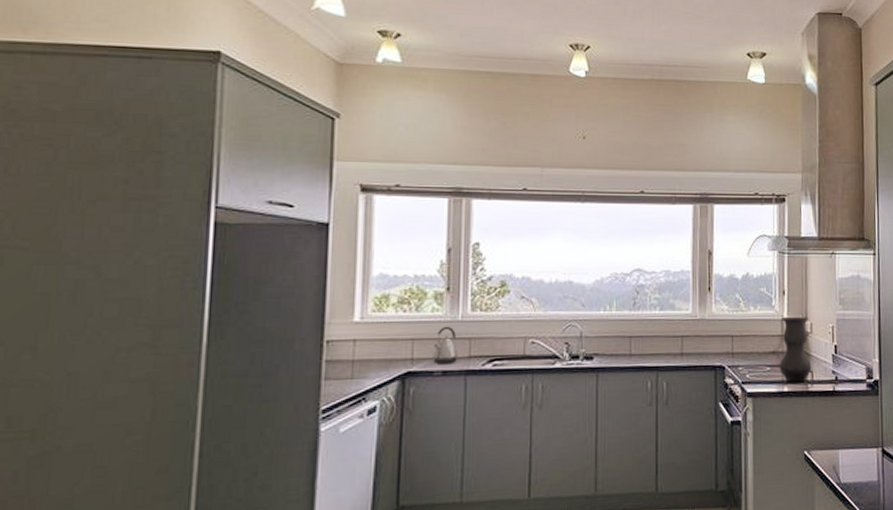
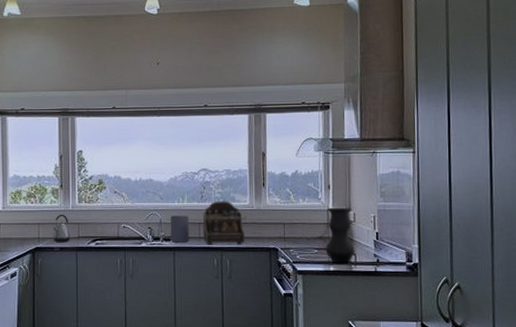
canister: none [593,327,617,363] -> present [170,215,189,244]
spice rack: none [634,309,688,364] -> present [203,201,246,245]

